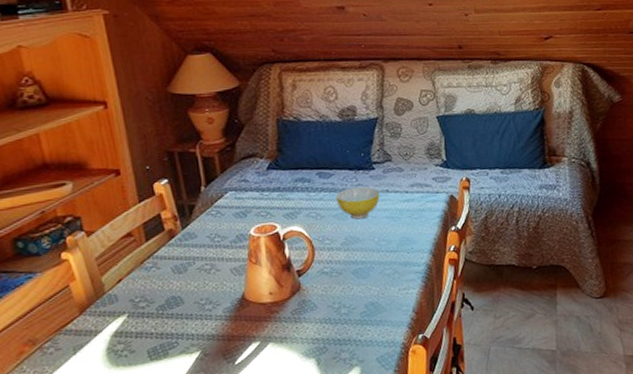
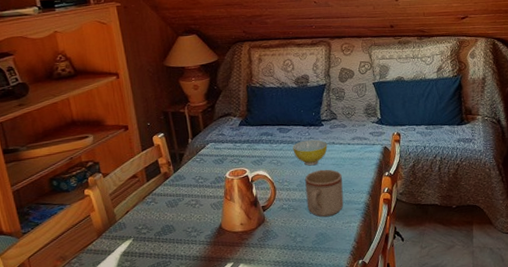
mug: none [351,223,400,283] -> present [305,169,344,217]

